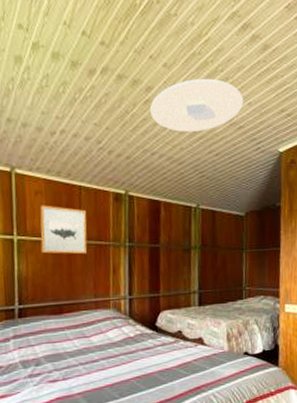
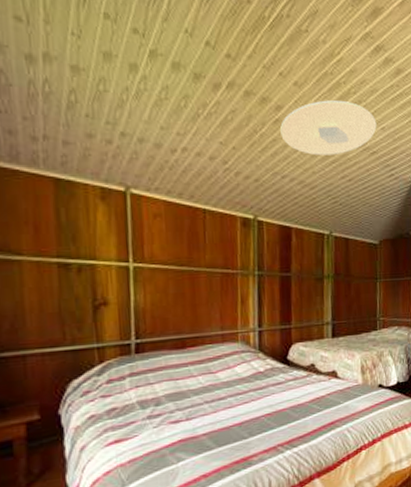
wall art: present [40,205,87,255] -> none [159,229,213,284]

